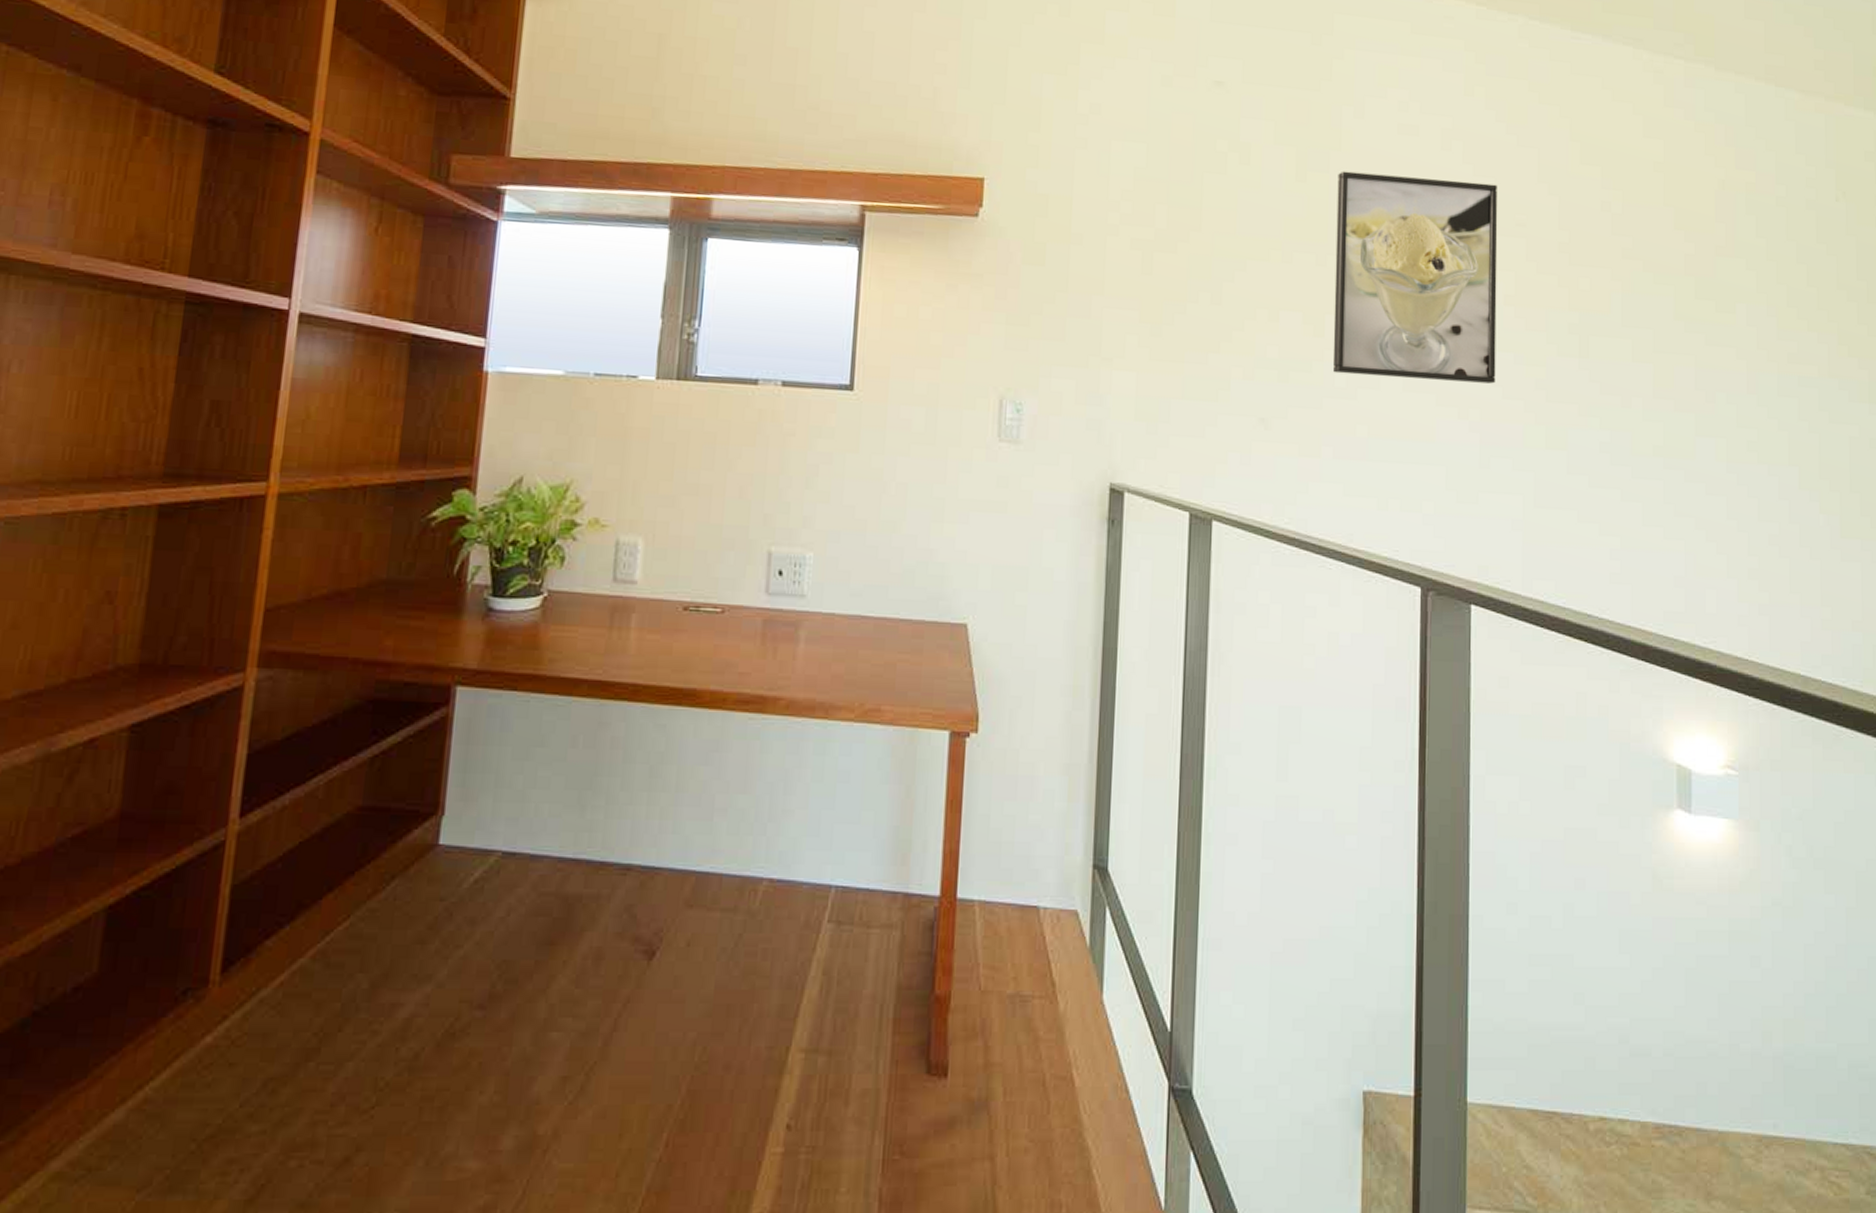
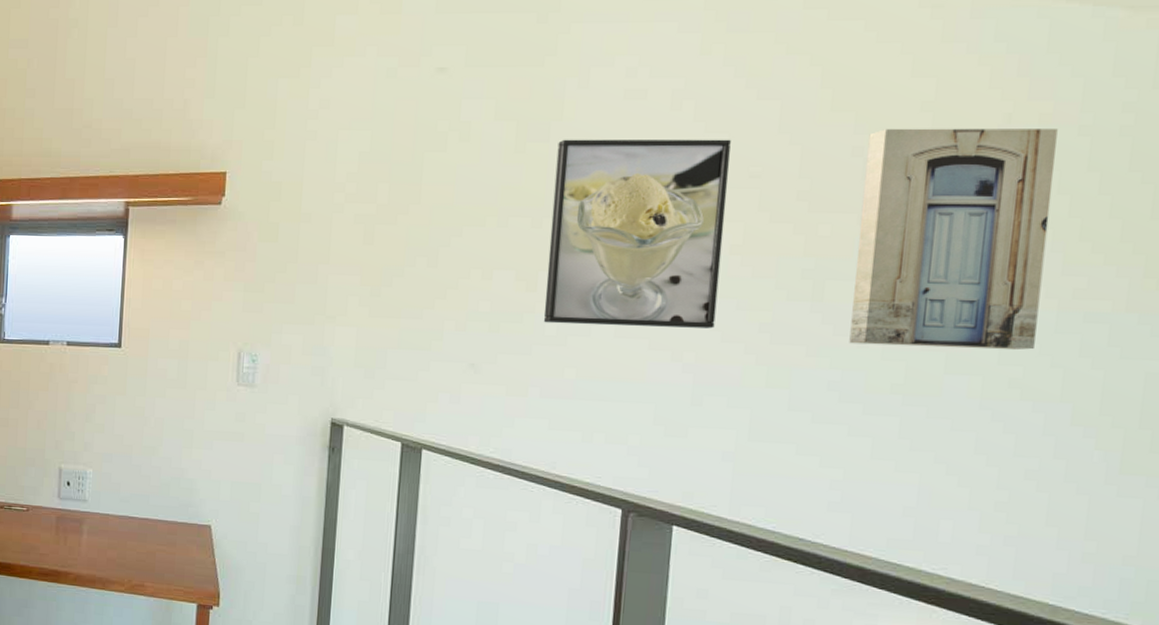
wall art: none [1613,186,1764,413] -> present [849,128,1058,351]

